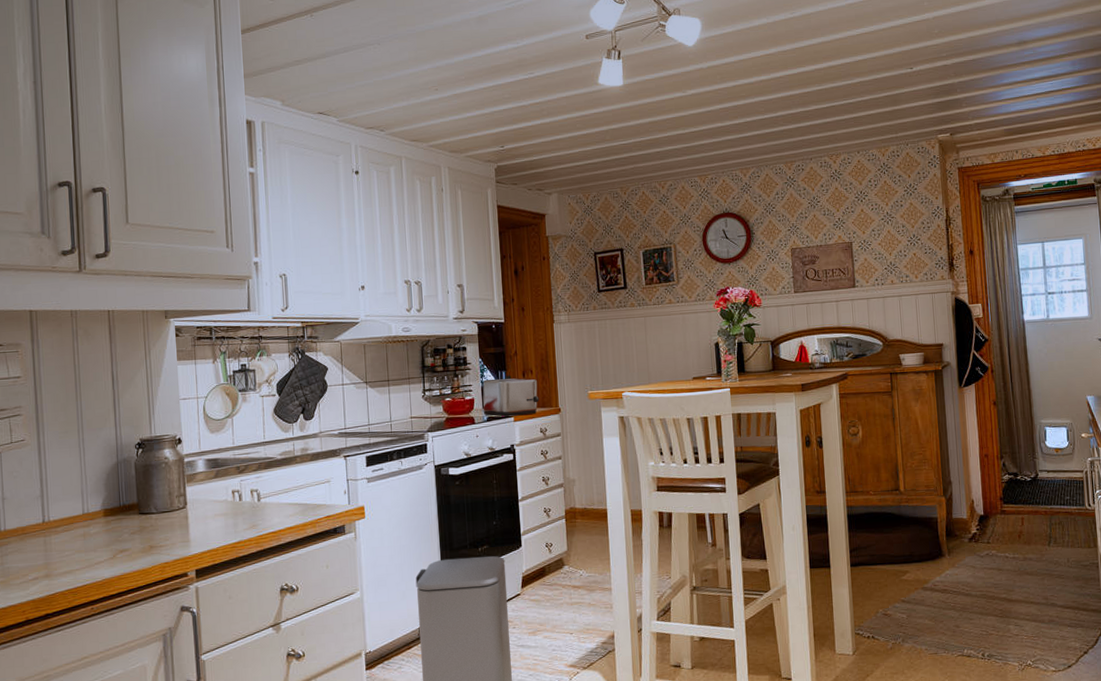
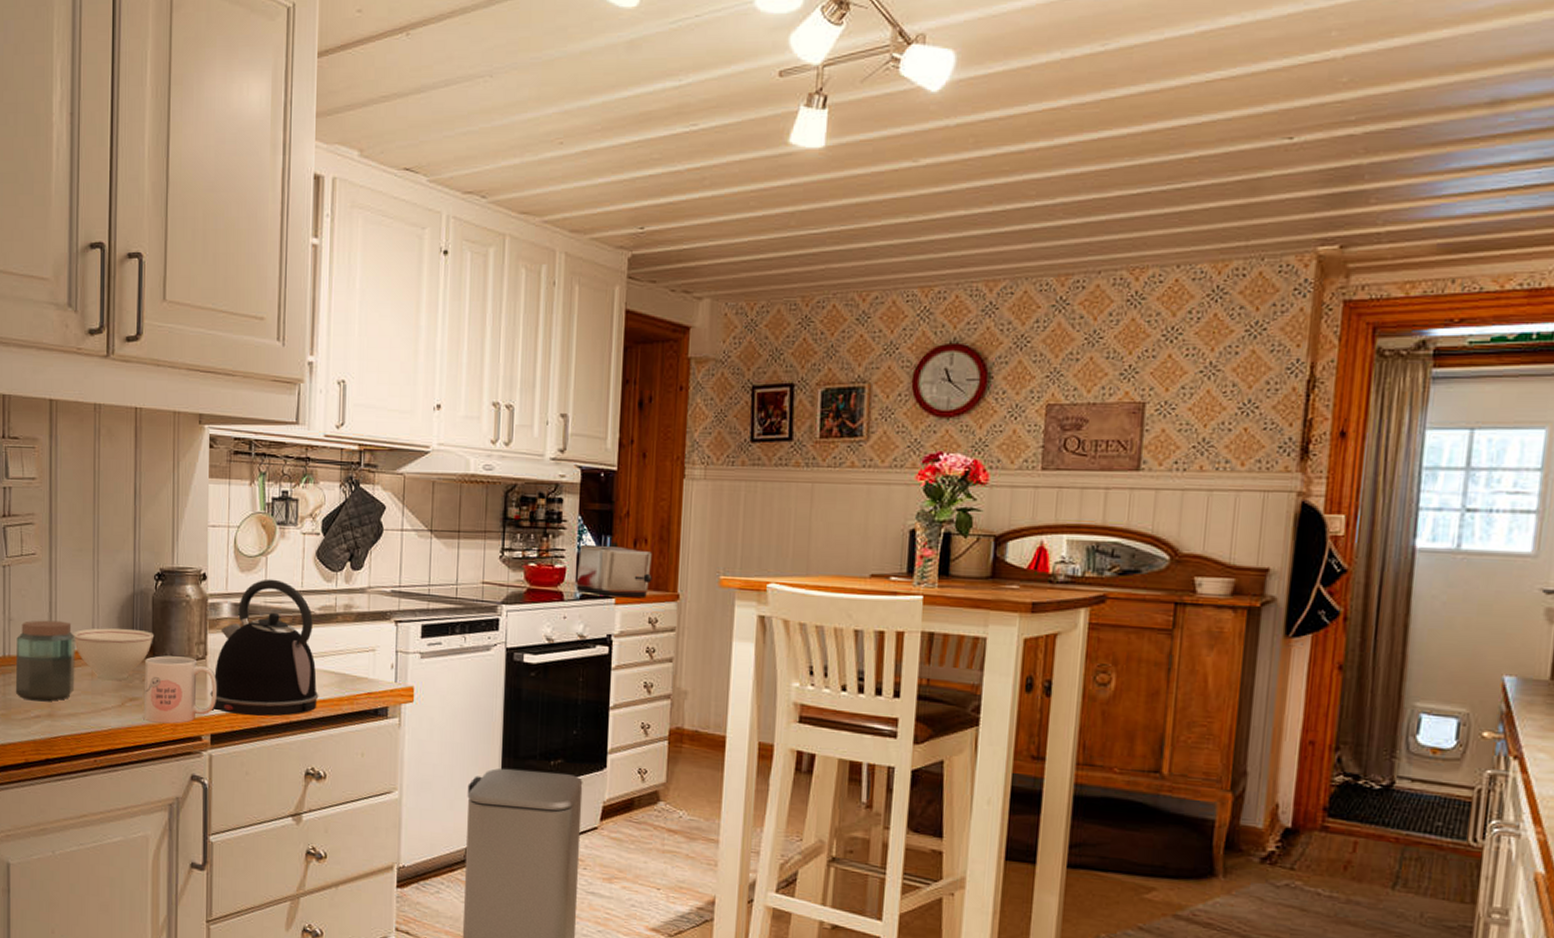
peanut butter: none [11,493,69,566] -> present [15,620,75,701]
bowl: none [64,492,139,539] -> present [73,628,155,681]
mug: none [131,508,199,568] -> present [143,655,218,724]
kettle: none [192,435,287,551] -> present [210,578,319,717]

